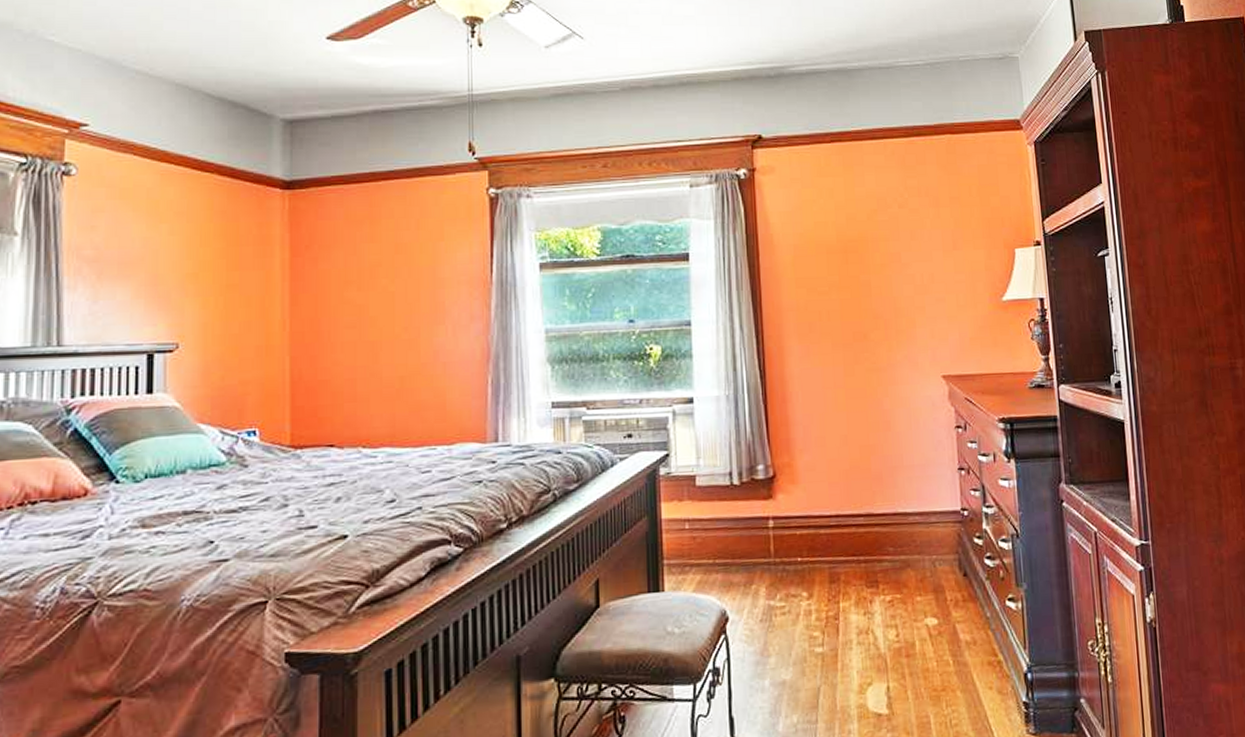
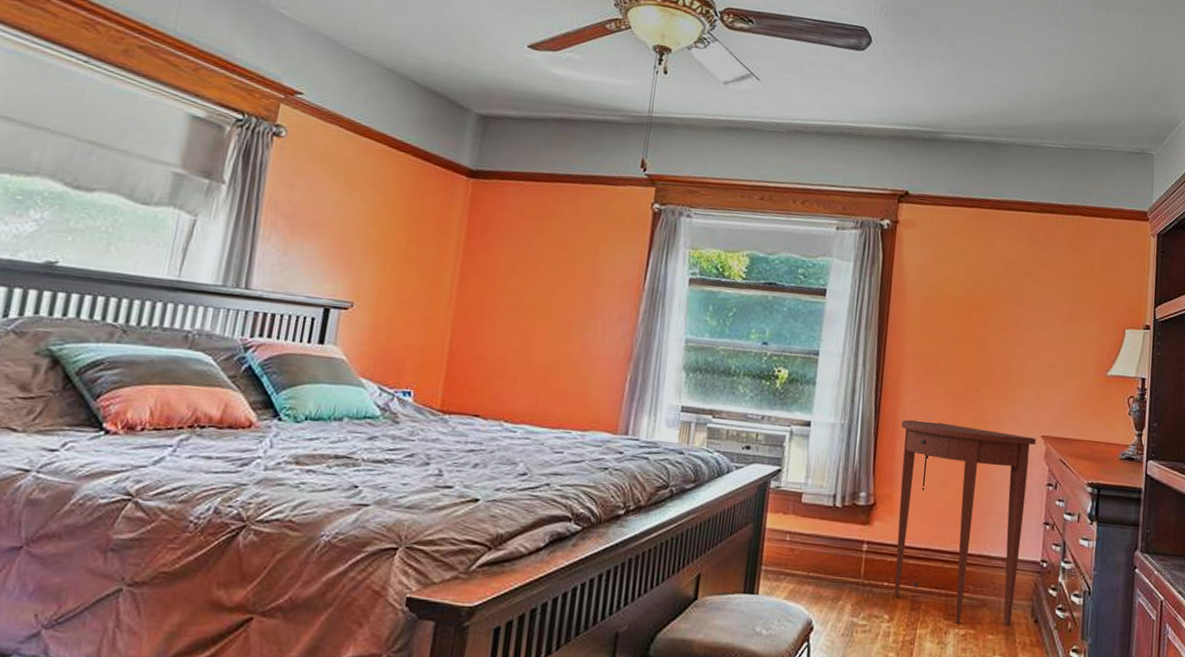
console table: none [791,377,939,592] -> present [894,419,1036,627]

